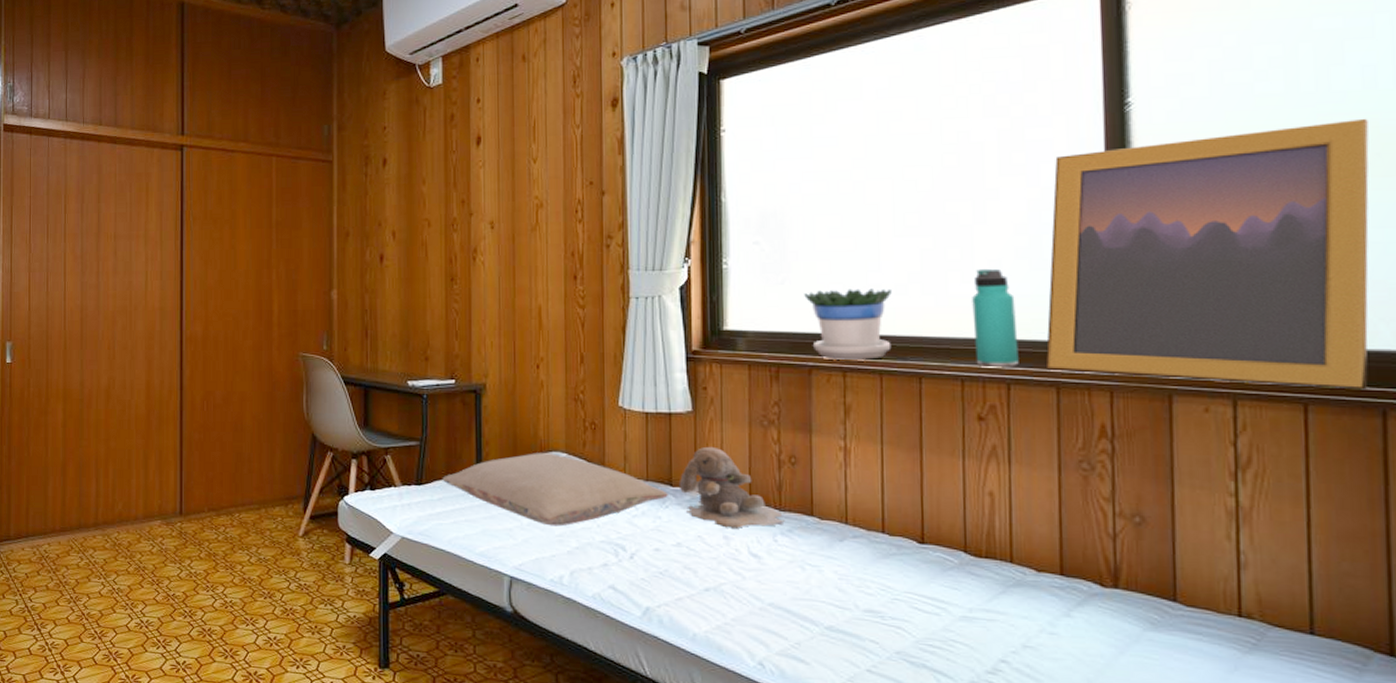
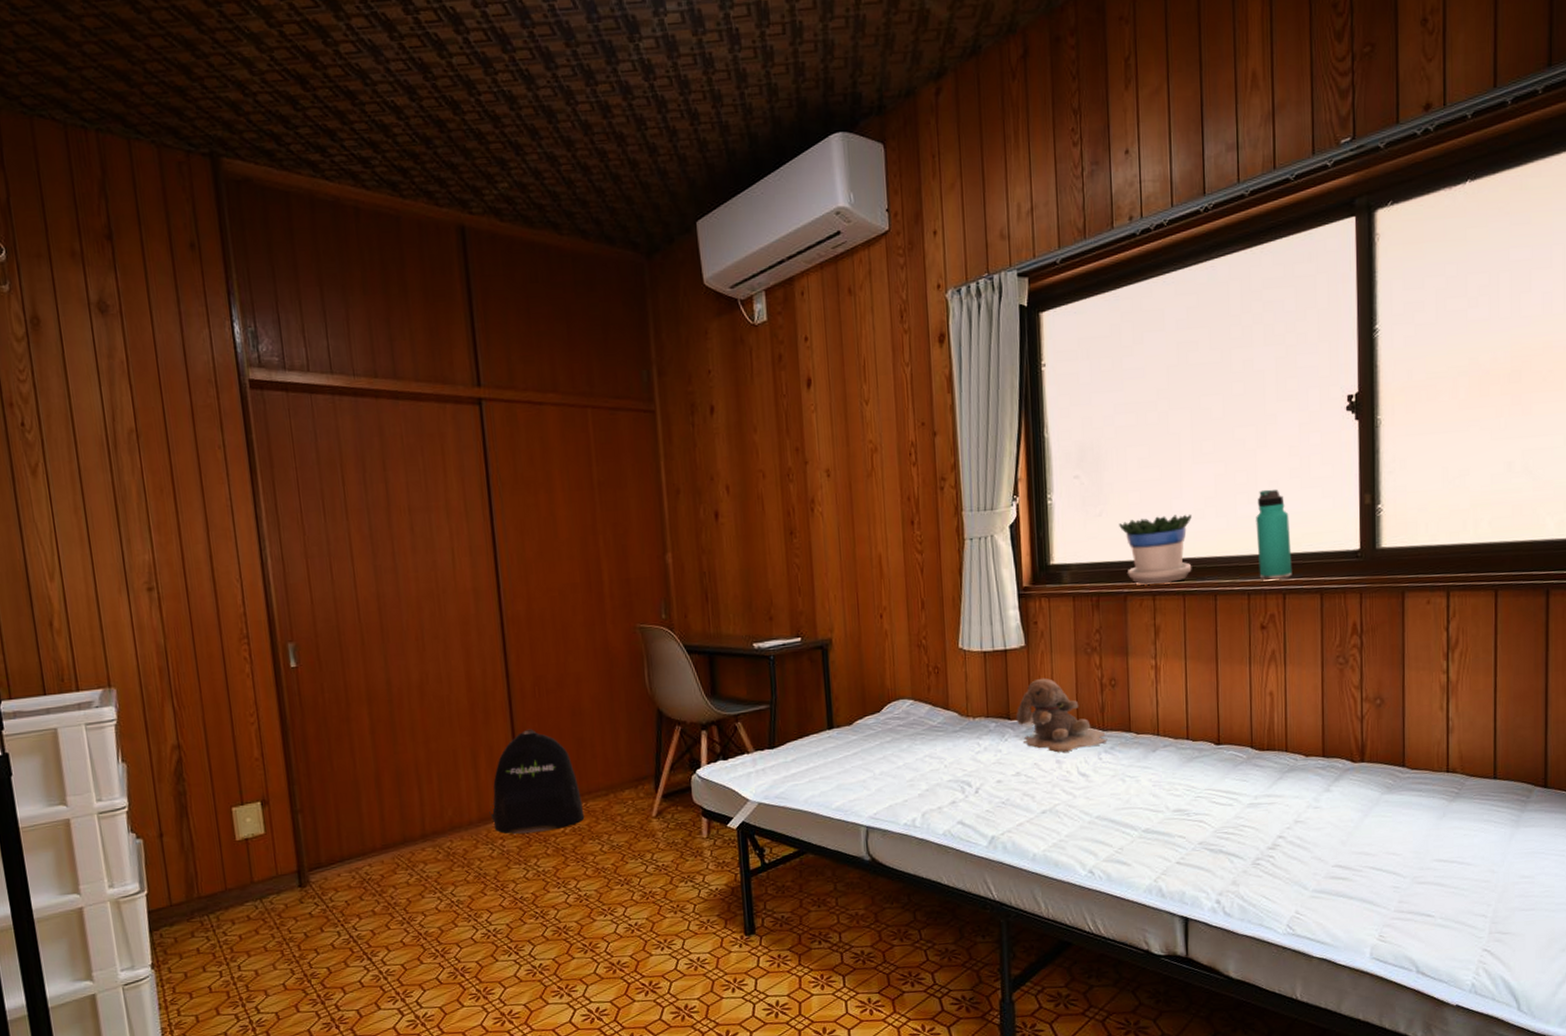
backpack: none [154,438,237,536] -> present [489,728,585,834]
pillow: present [442,453,668,527] -> none [794,701,1007,773]
picture frame: present [1045,118,1369,390] -> none [1312,339,1545,579]

